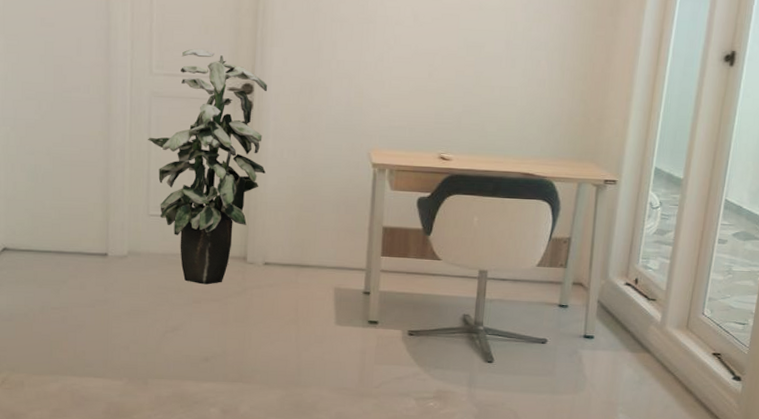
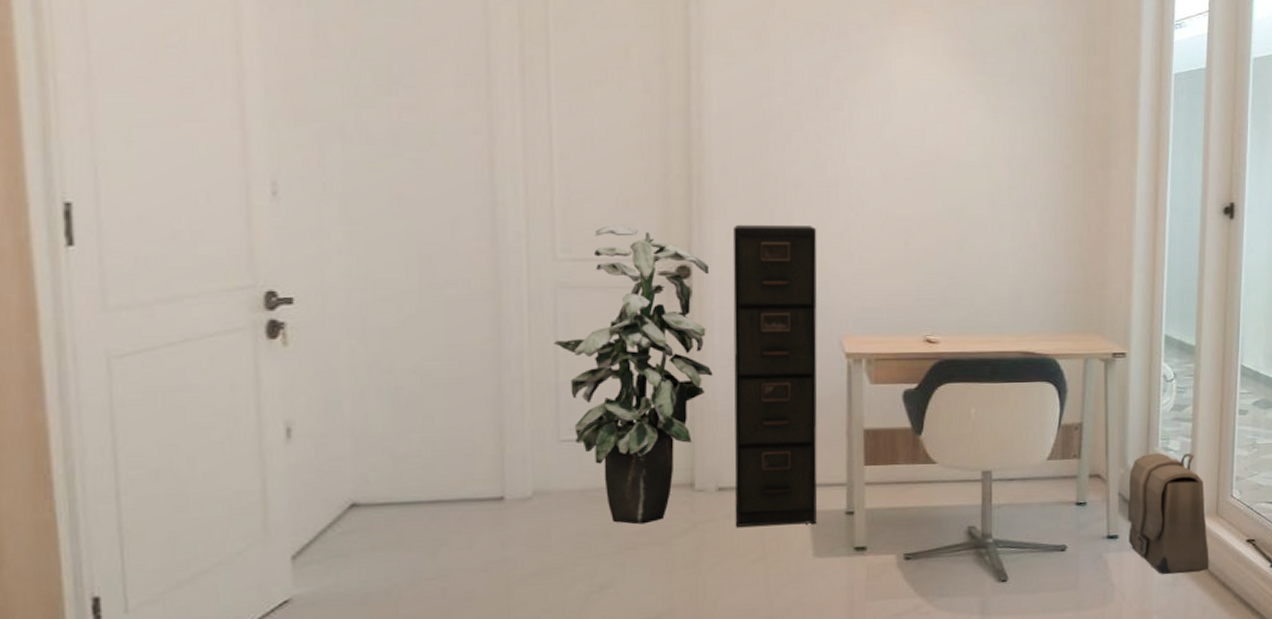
filing cabinet: none [276,52,356,298] -> present [732,224,817,527]
backpack: none [603,269,678,376] -> present [1127,453,1209,574]

